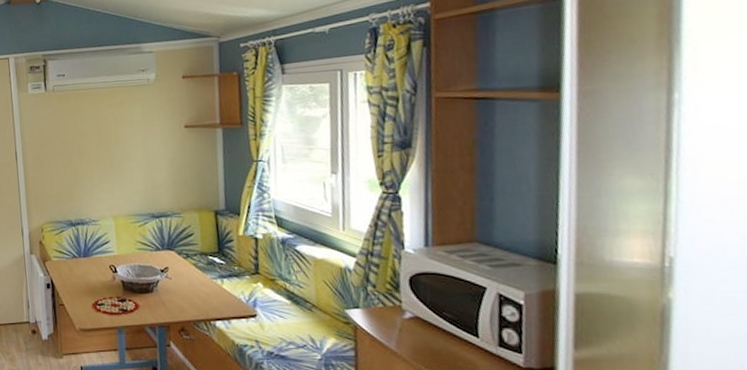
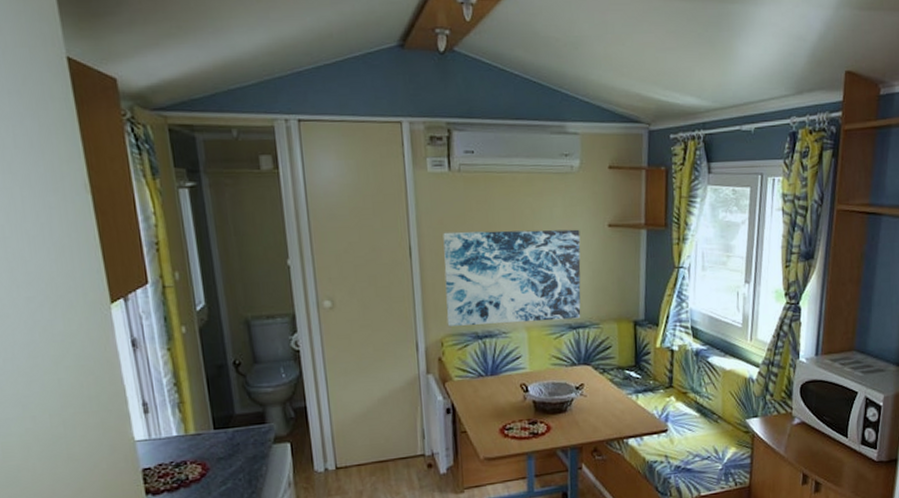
wall art: none [41,131,163,215] -> present [443,229,581,326]

